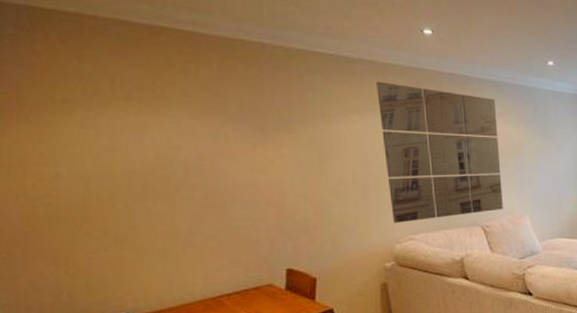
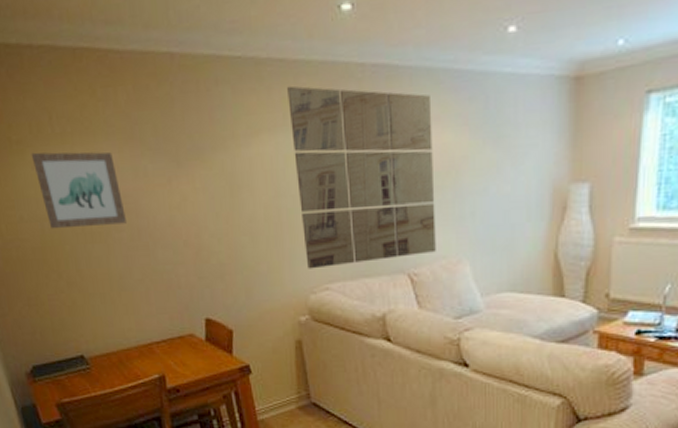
wall art: none [81,112,200,187] -> present [31,151,126,229]

